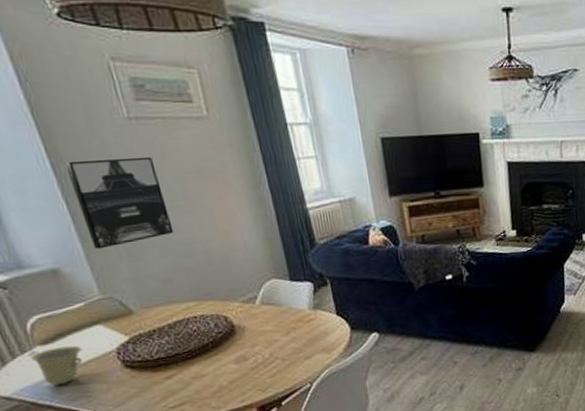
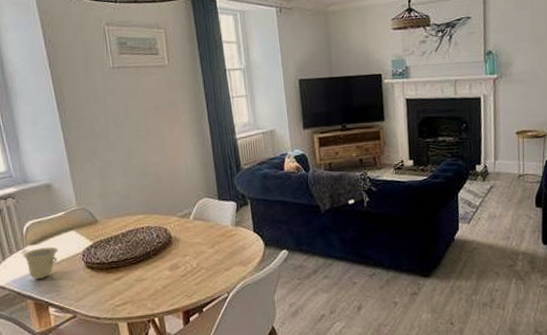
wall art: present [64,156,174,249] -> none [66,96,135,169]

